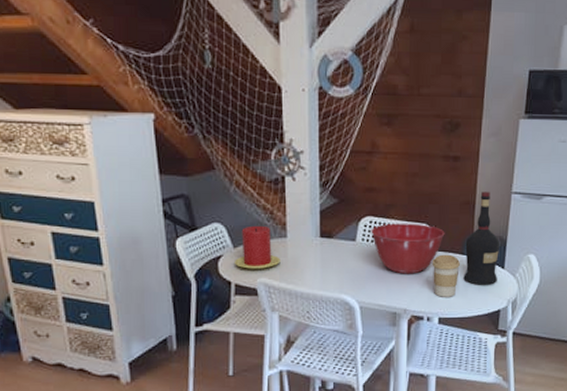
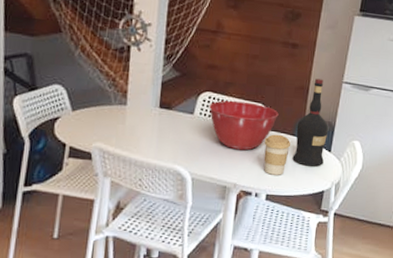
candle: present [235,225,280,270] -> none [72,90,118,135]

